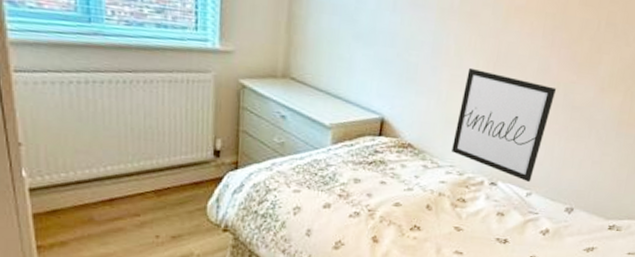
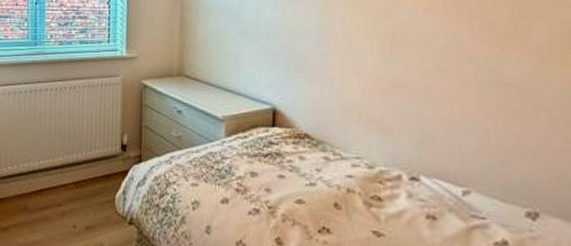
wall art: present [452,67,557,183] -> none [355,51,477,178]

